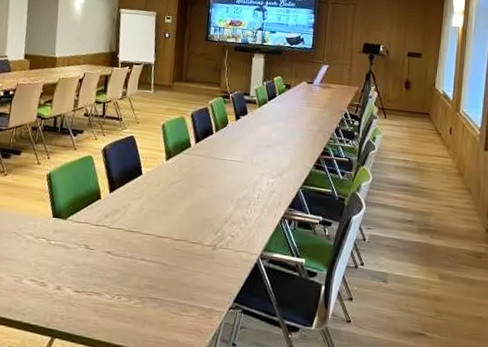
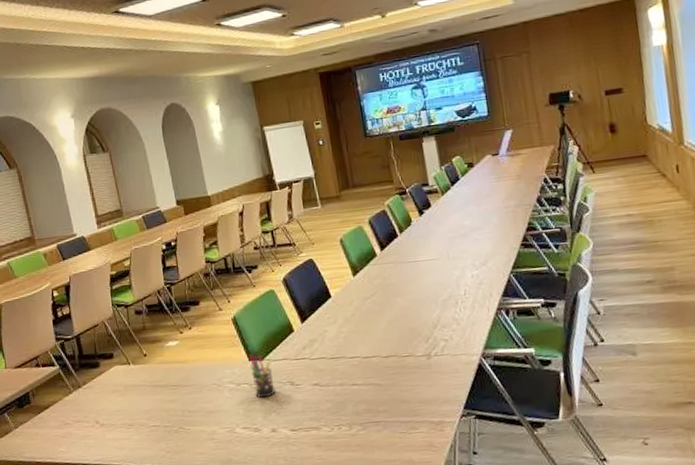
pen holder: none [50,212,72,256] -> present [249,354,275,398]

